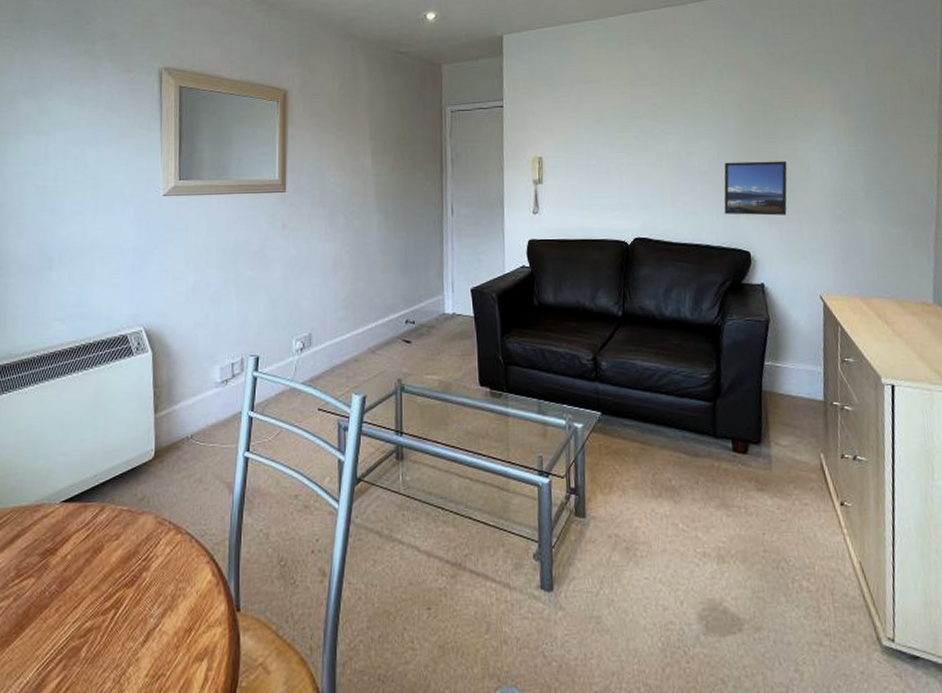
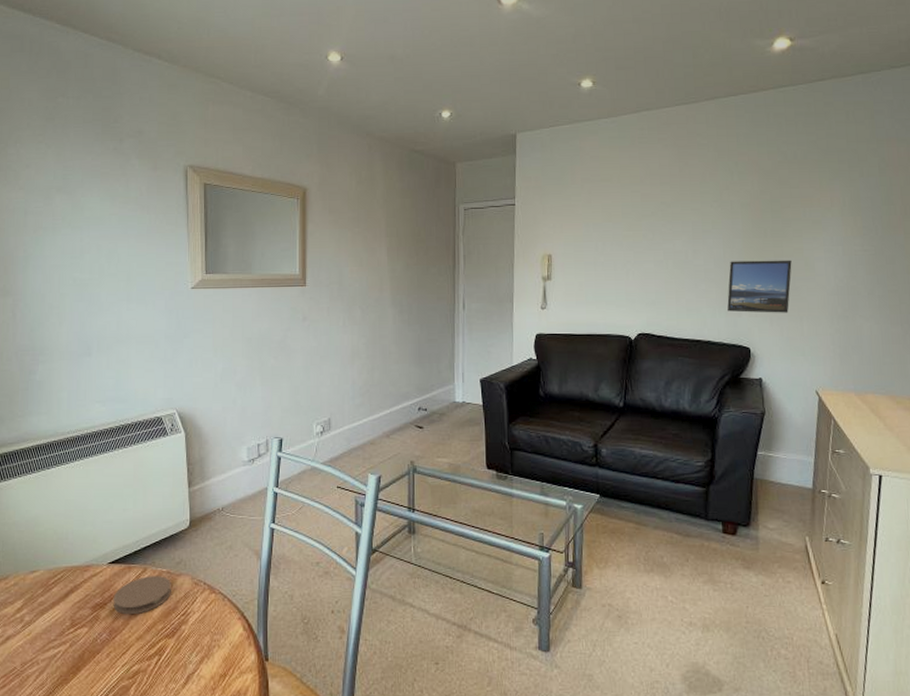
coaster: none [65,515,132,562] -> present [113,576,171,615]

